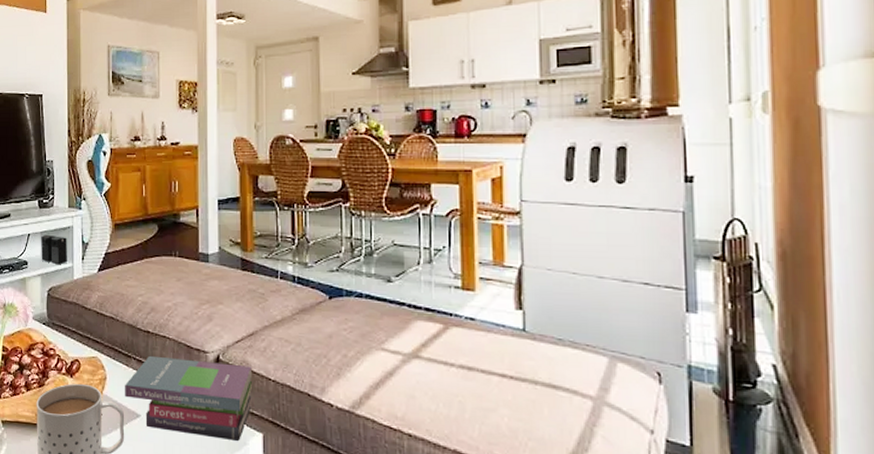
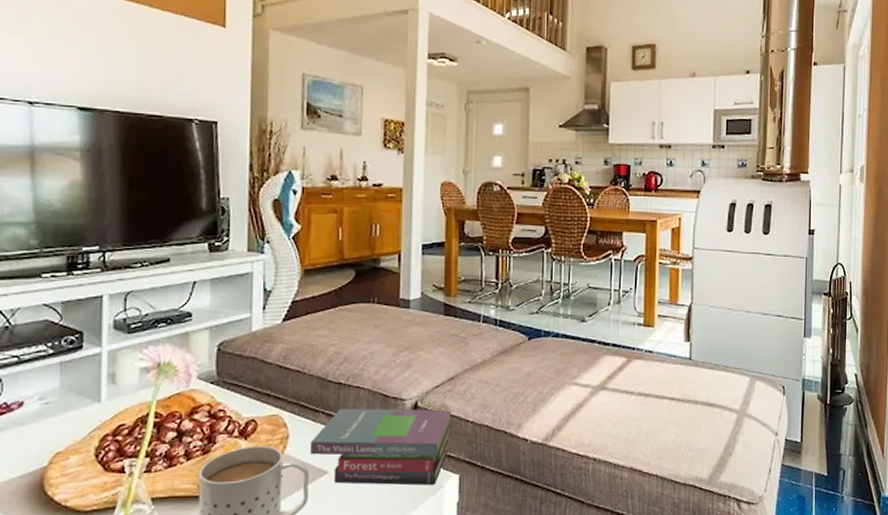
speaker: present [41,234,67,264] -> none [210,281,245,315]

